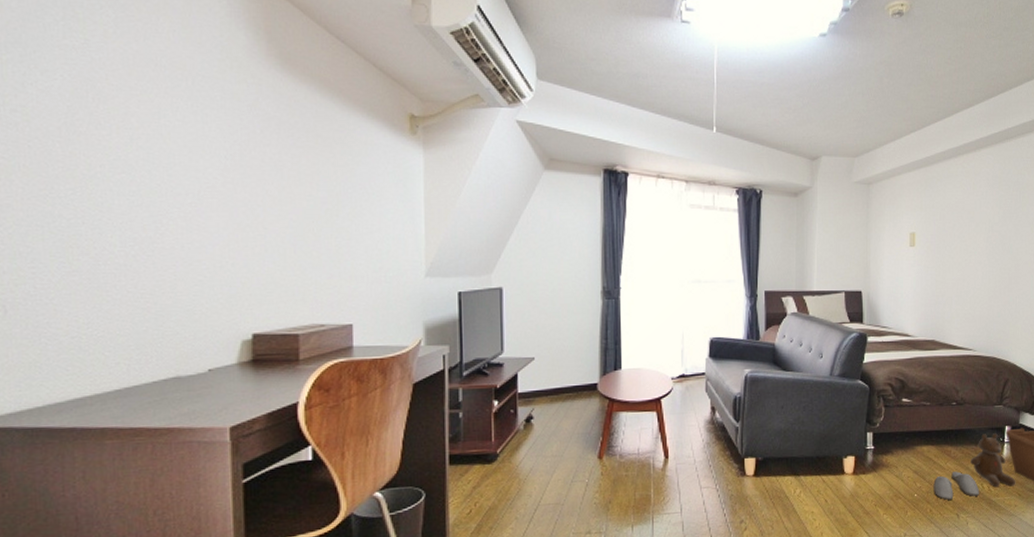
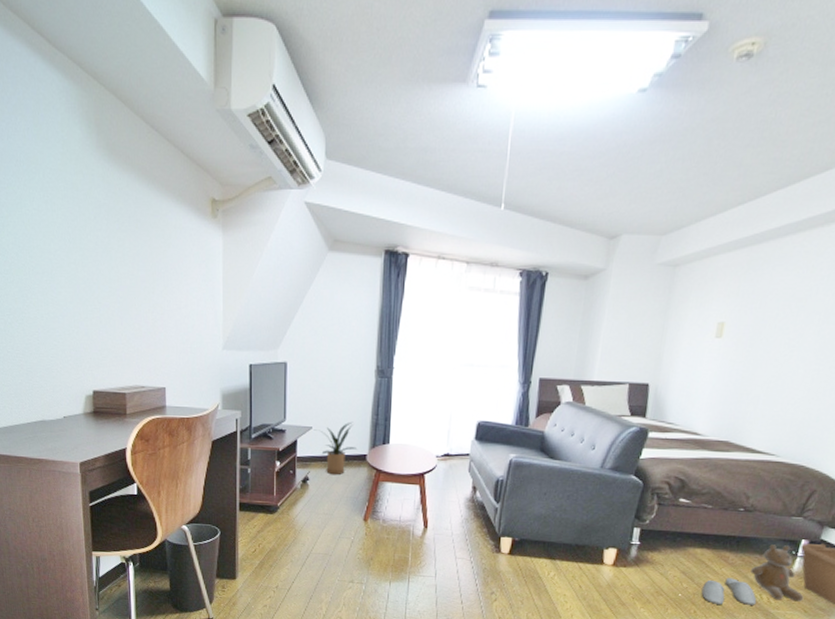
house plant: none [536,348,587,409] -> present [313,421,358,474]

